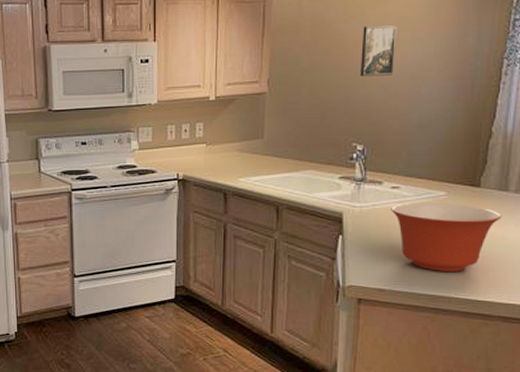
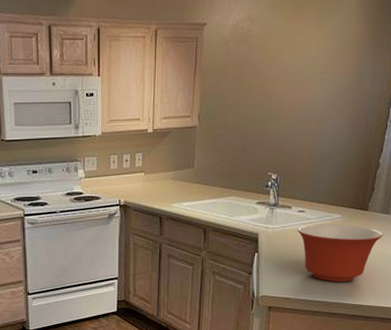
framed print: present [360,25,397,77] -> none [276,67,308,113]

